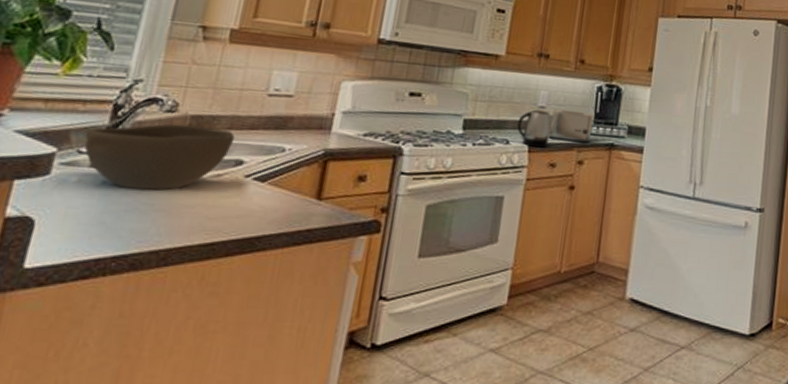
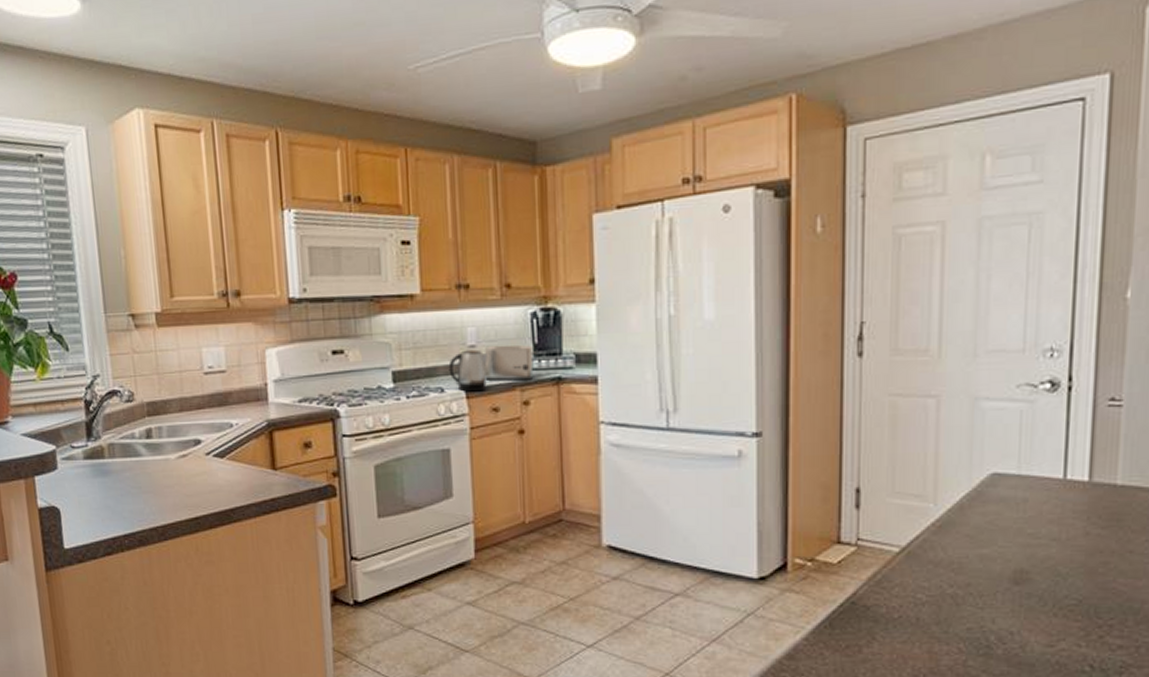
bowl: present [84,123,235,191] -> none [71,411,188,476]

